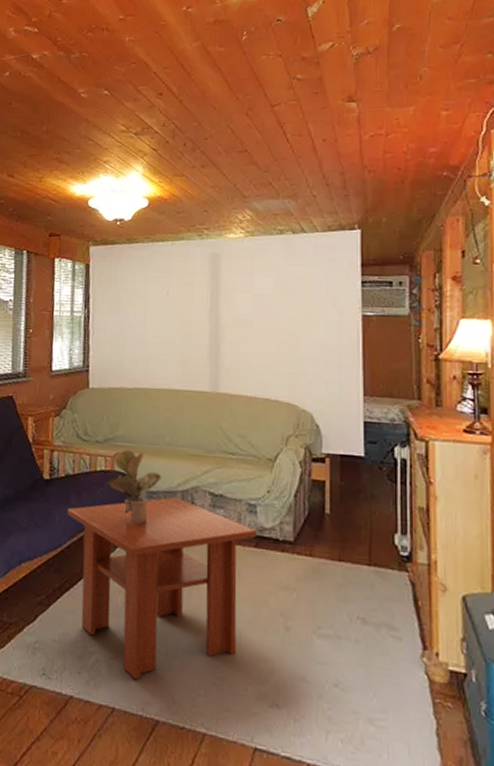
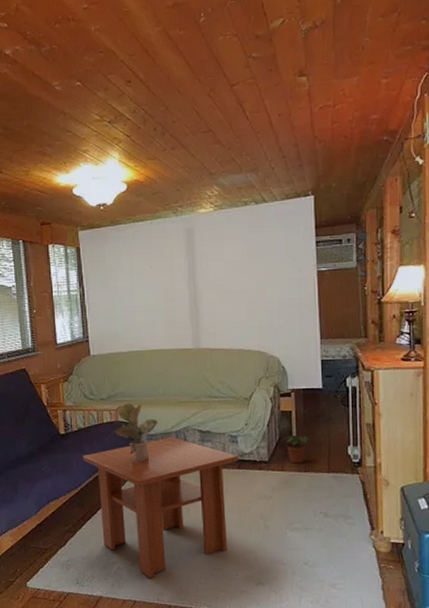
potted plant: none [312,511,348,550] -> present [282,434,311,464]

